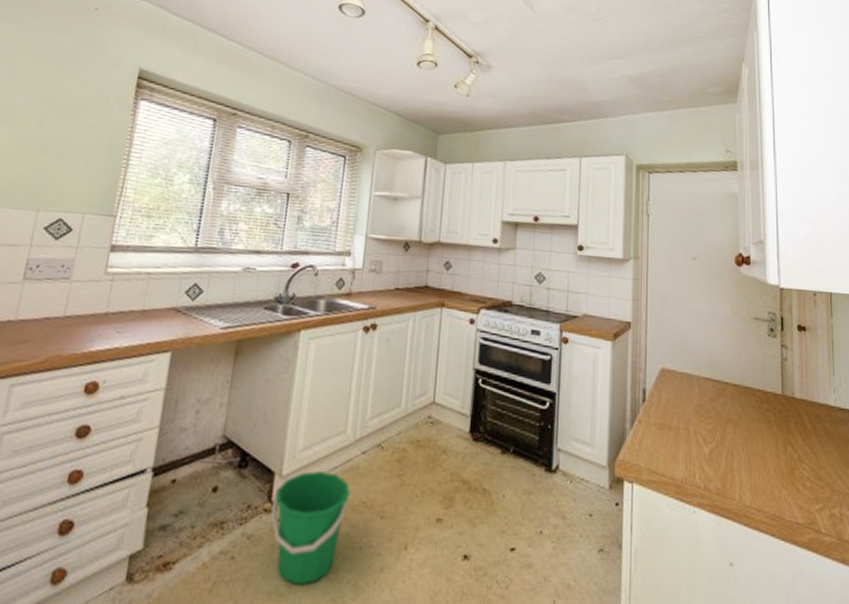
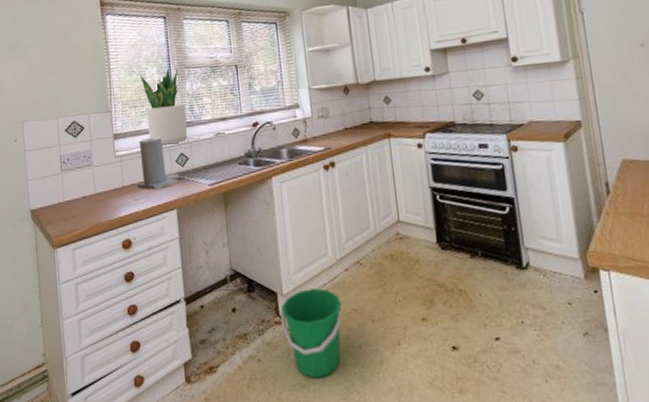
paper towel: none [125,257,187,324] -> present [137,136,180,190]
planter: none [158,180,215,272] -> present [141,69,188,145]

